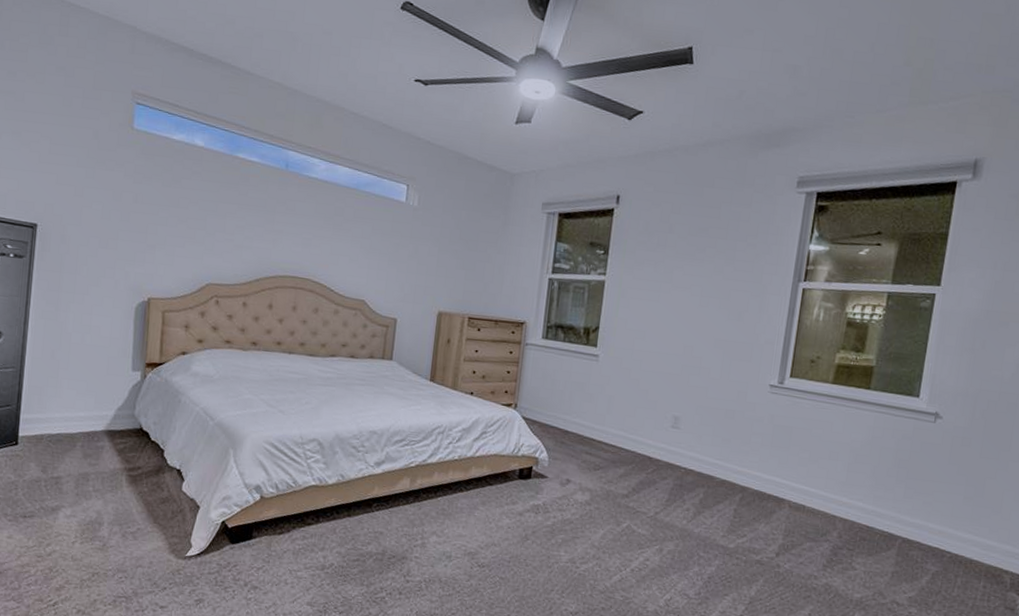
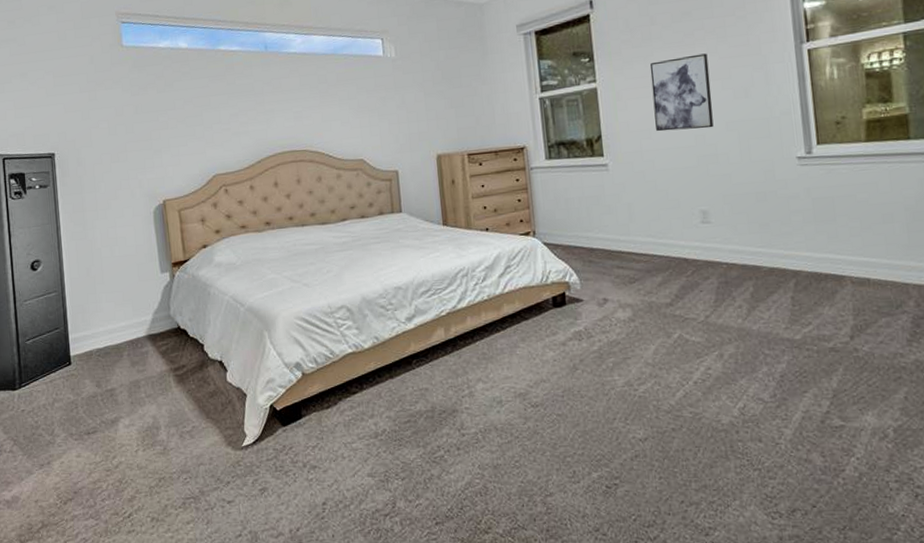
wall art: none [651,268,713,342] -> present [650,53,714,132]

